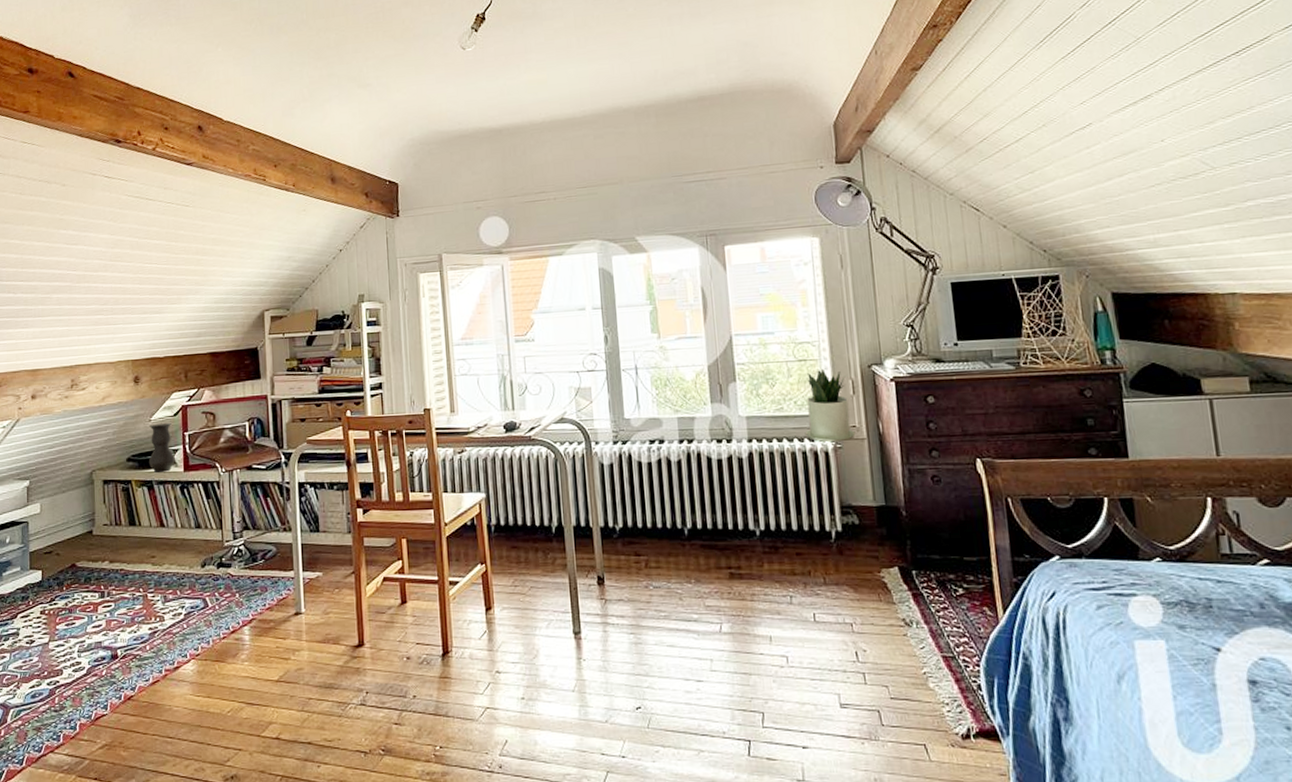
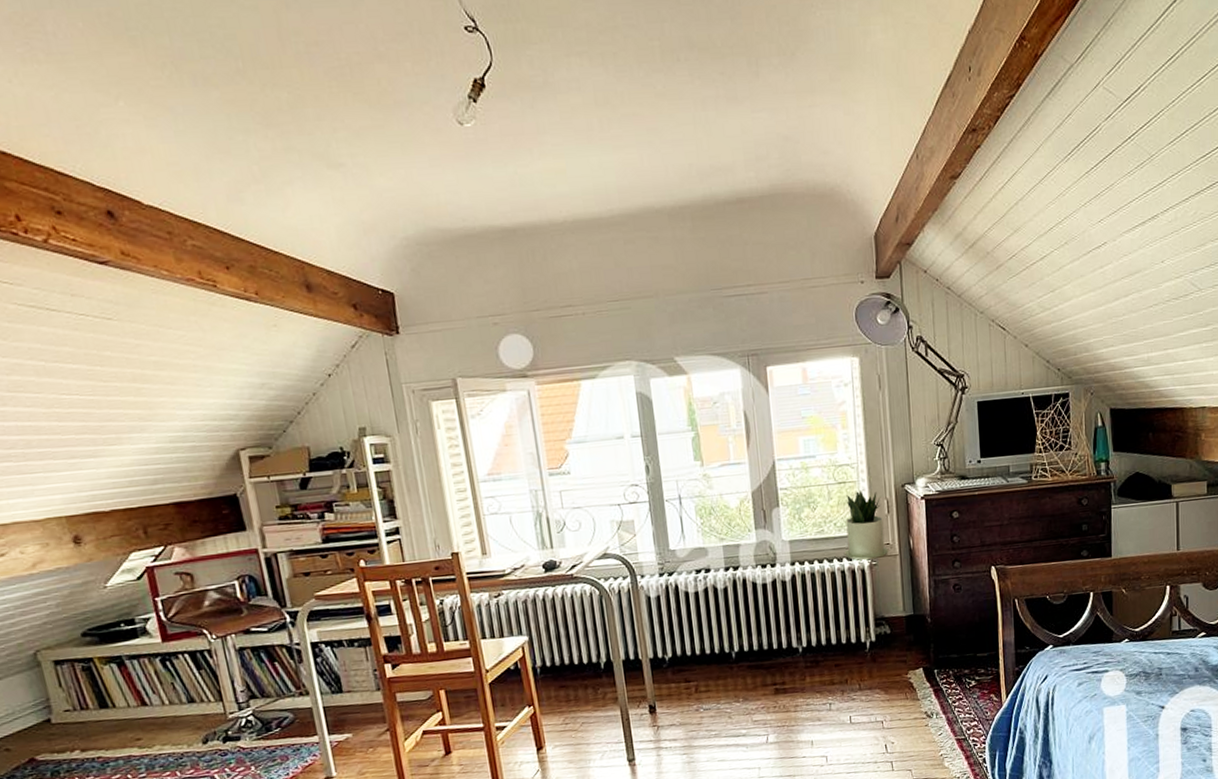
vase: present [148,423,175,472] -> none [106,589,148,646]

